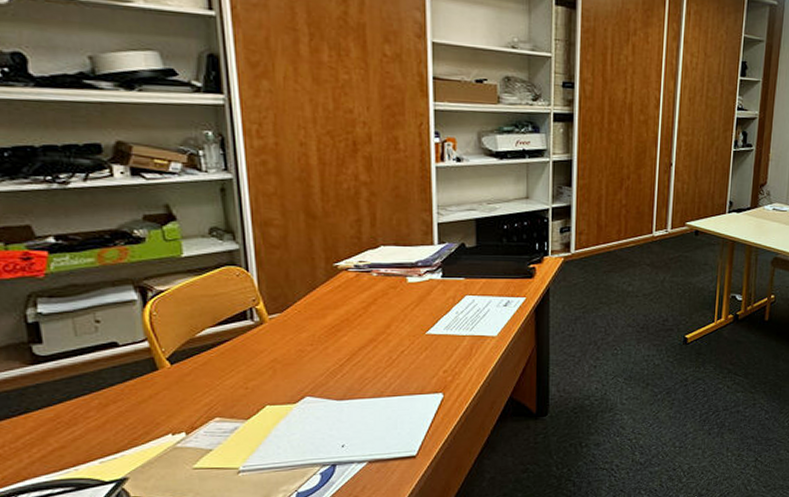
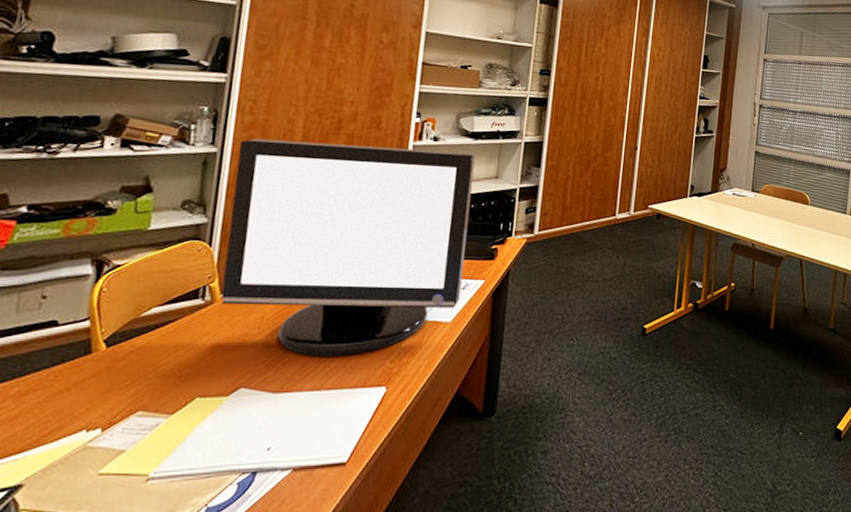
monitor: none [254,163,504,369] -> present [221,138,476,357]

